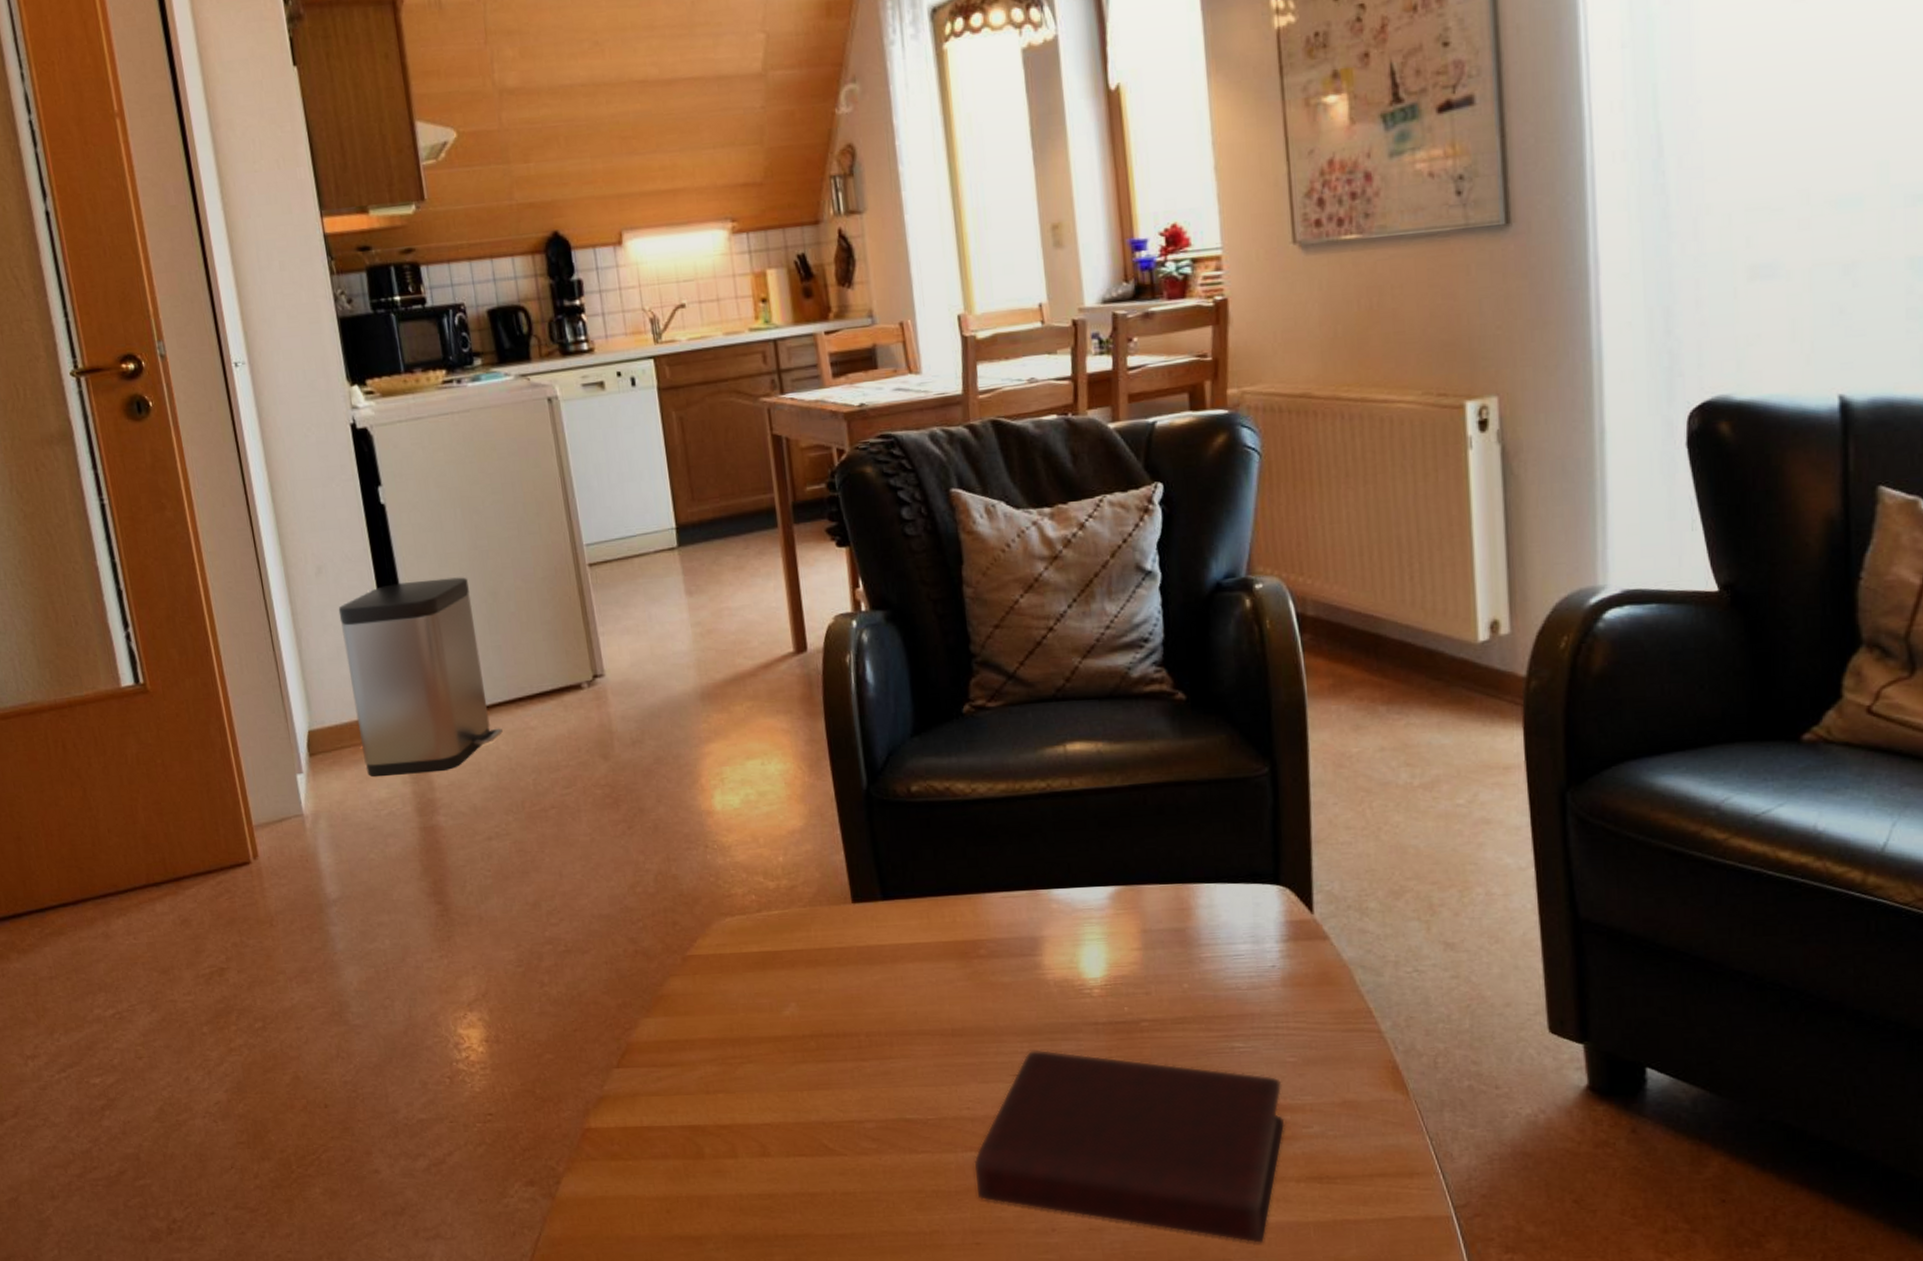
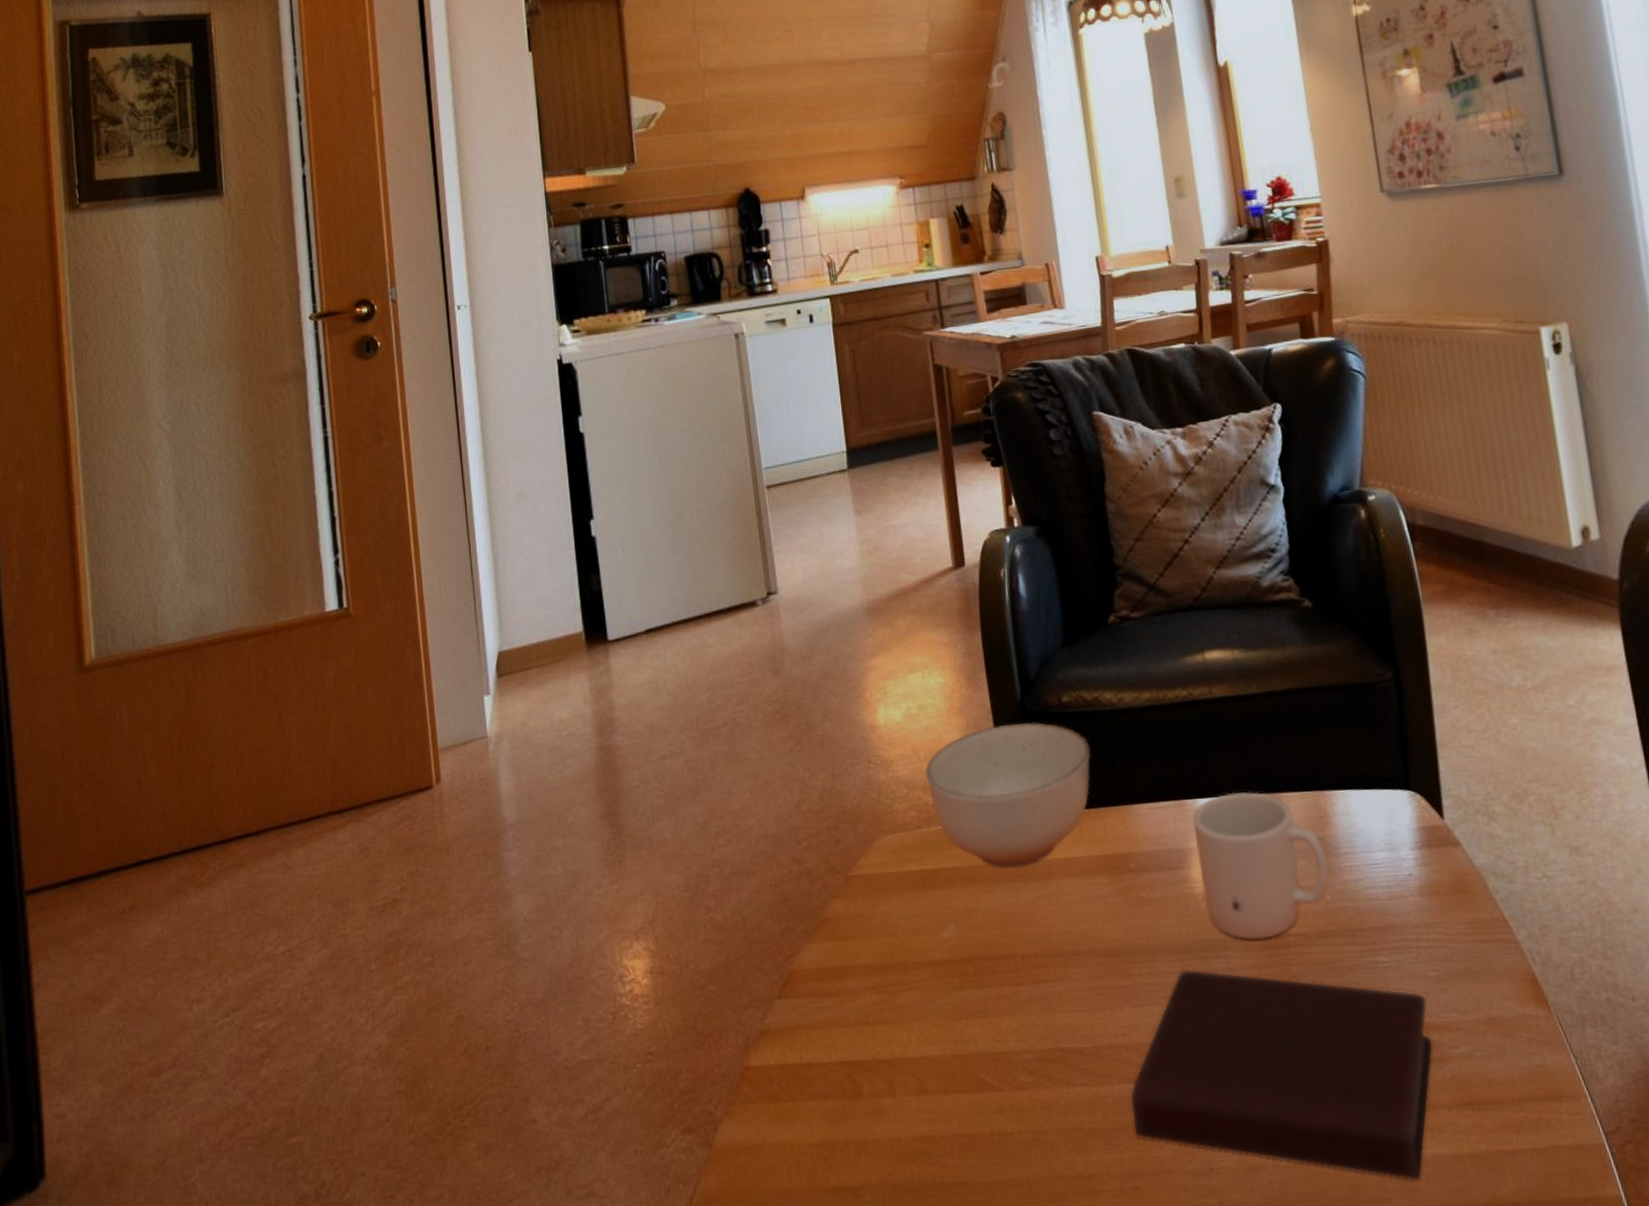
pedal bin: present [338,577,503,776] -> none [534,500,681,697]
bowl: none [765,810,941,951] -> present [925,721,1091,868]
mug: none [1047,883,1188,1024] -> present [1192,792,1329,940]

